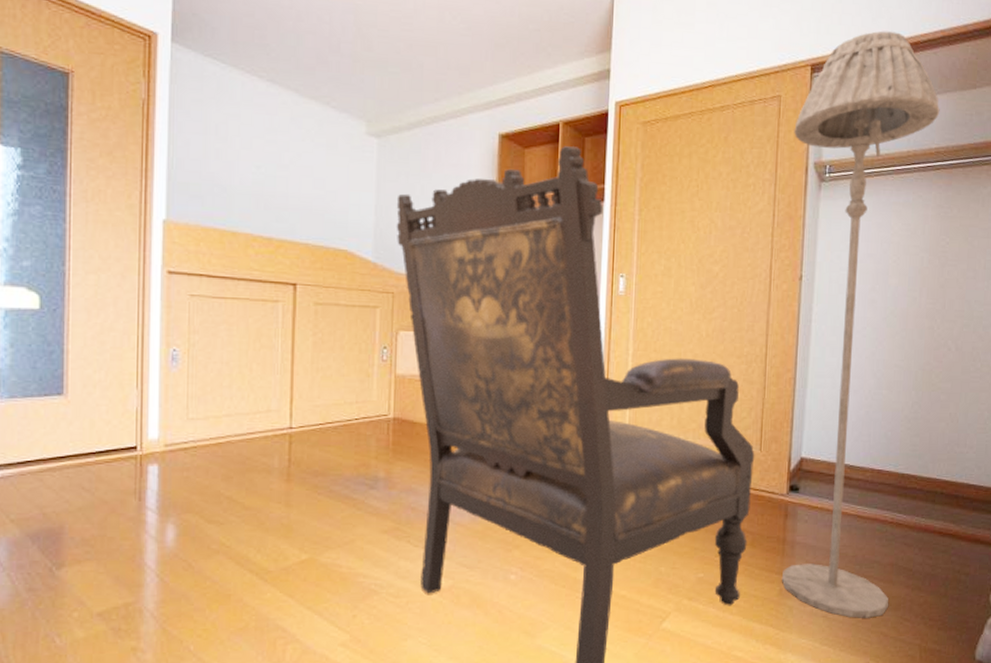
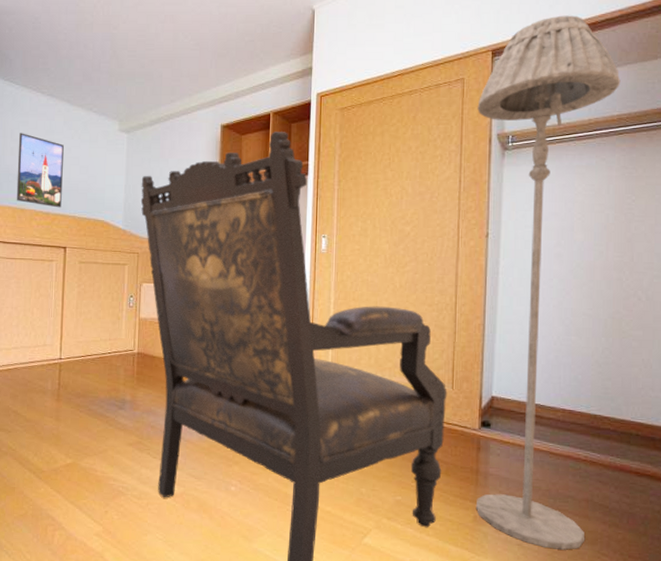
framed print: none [225,129,291,232] -> present [16,133,64,208]

